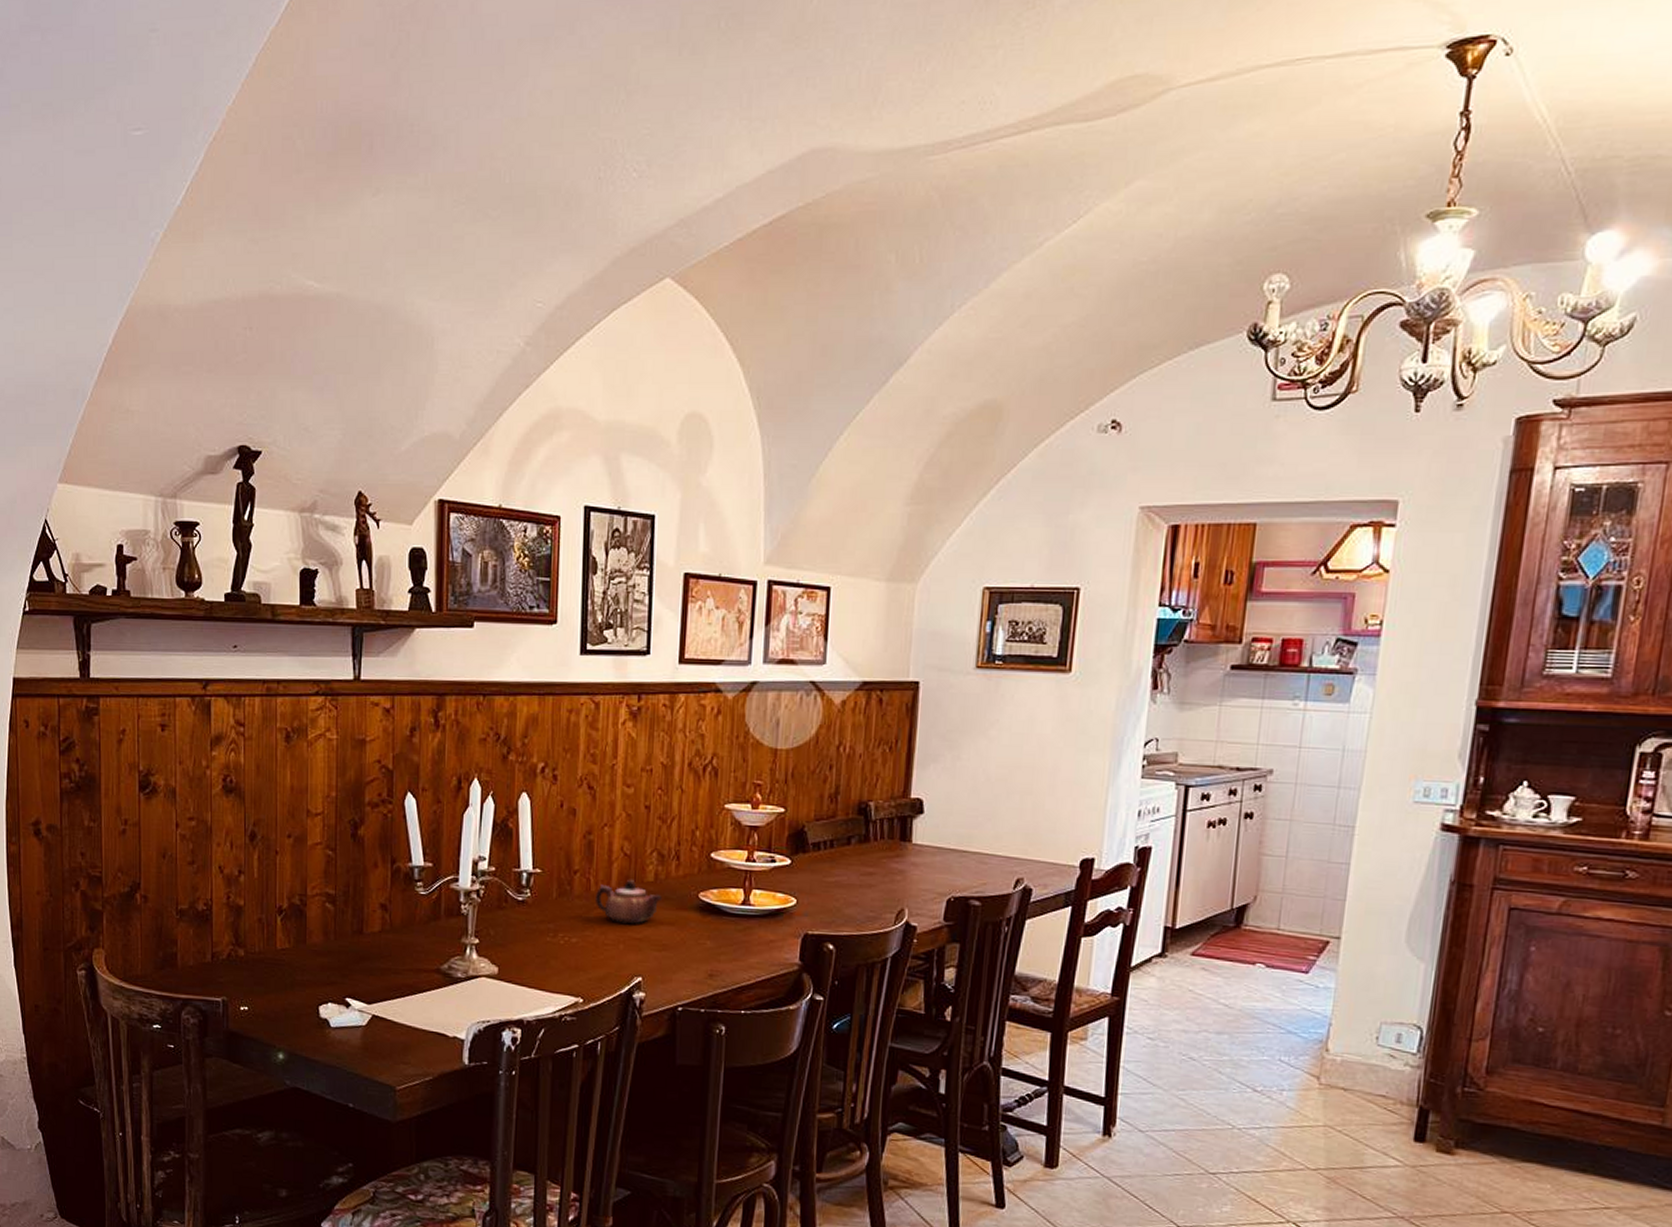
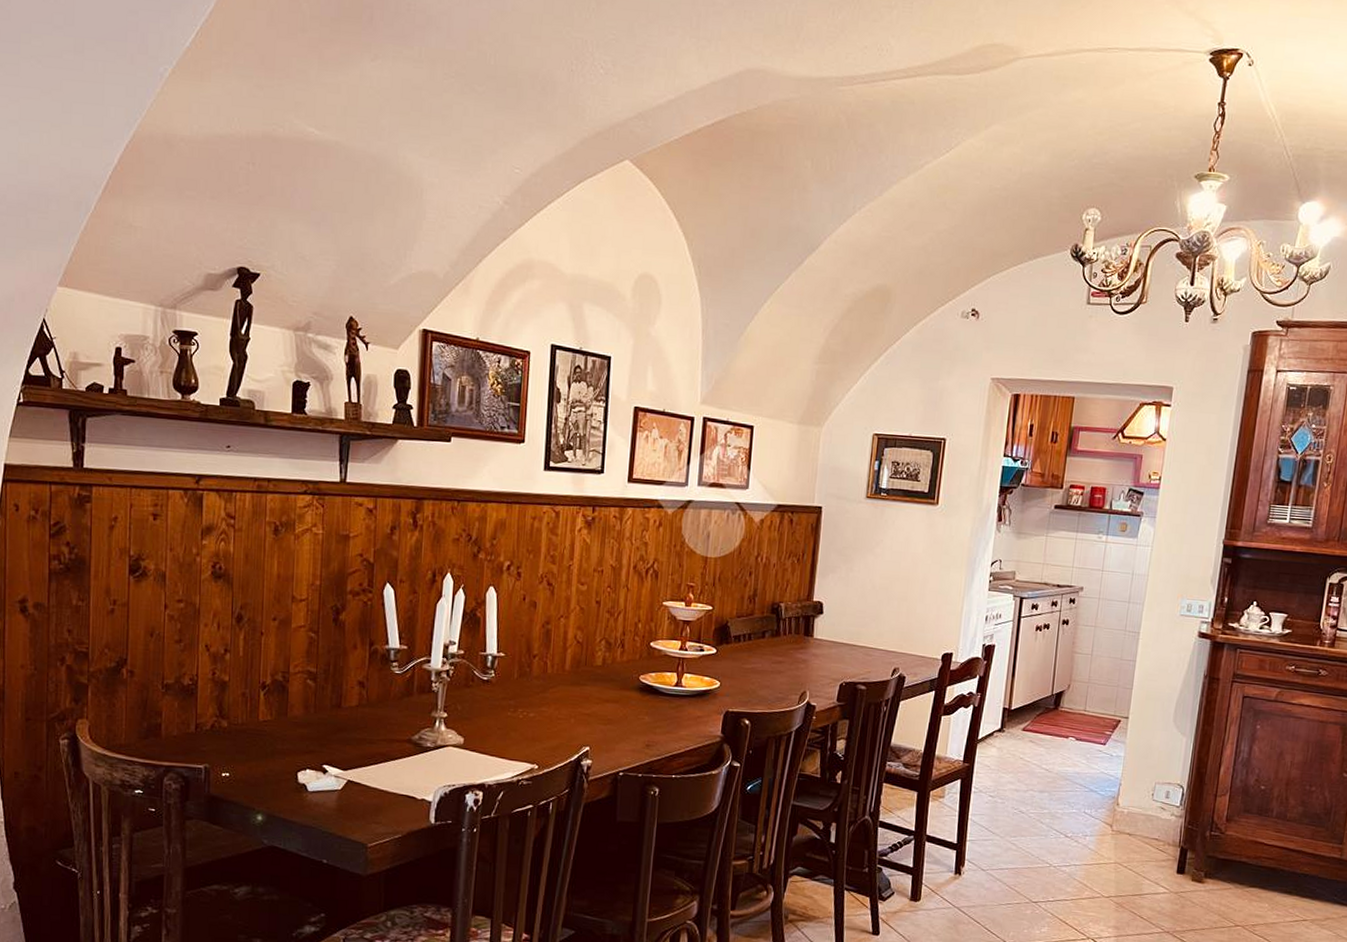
teapot: present [594,879,663,924] -> none [550,663,609,702]

